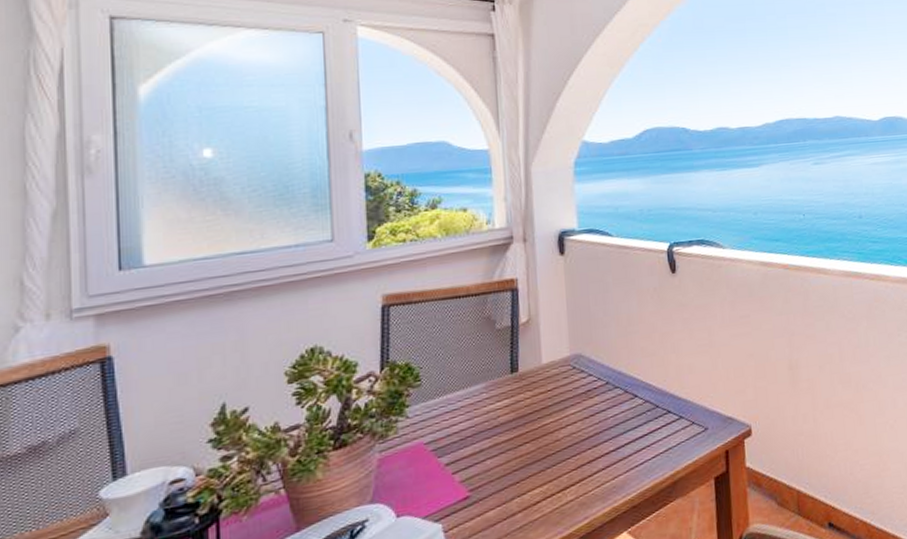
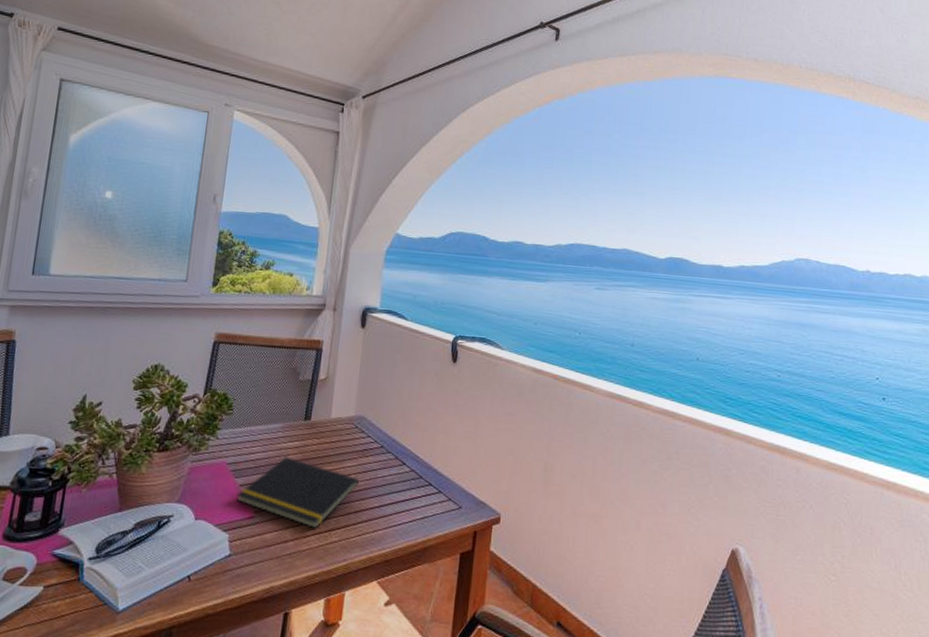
notepad: none [444,419,587,493] -> present [236,457,359,529]

